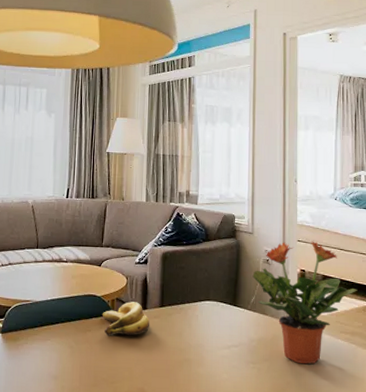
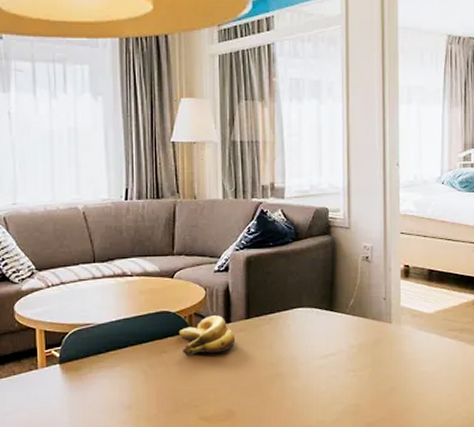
potted plant: present [252,241,358,364] -> none [350,232,467,367]

